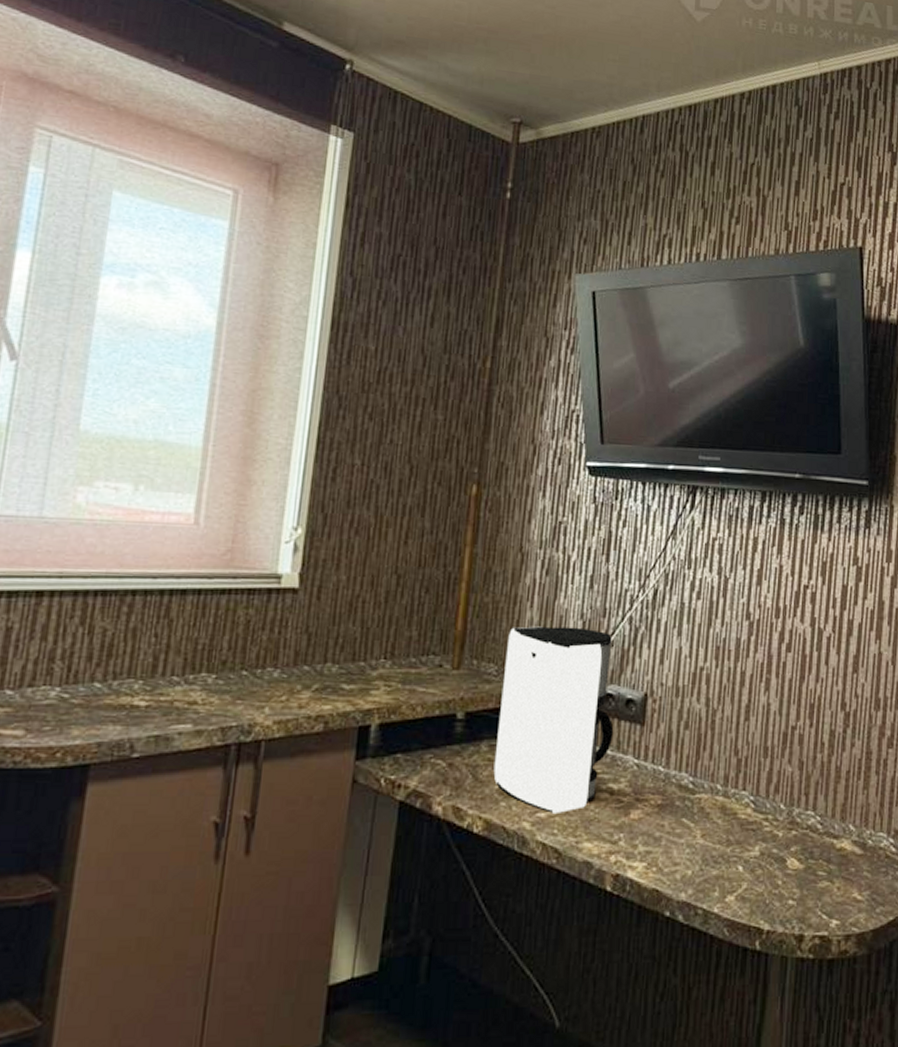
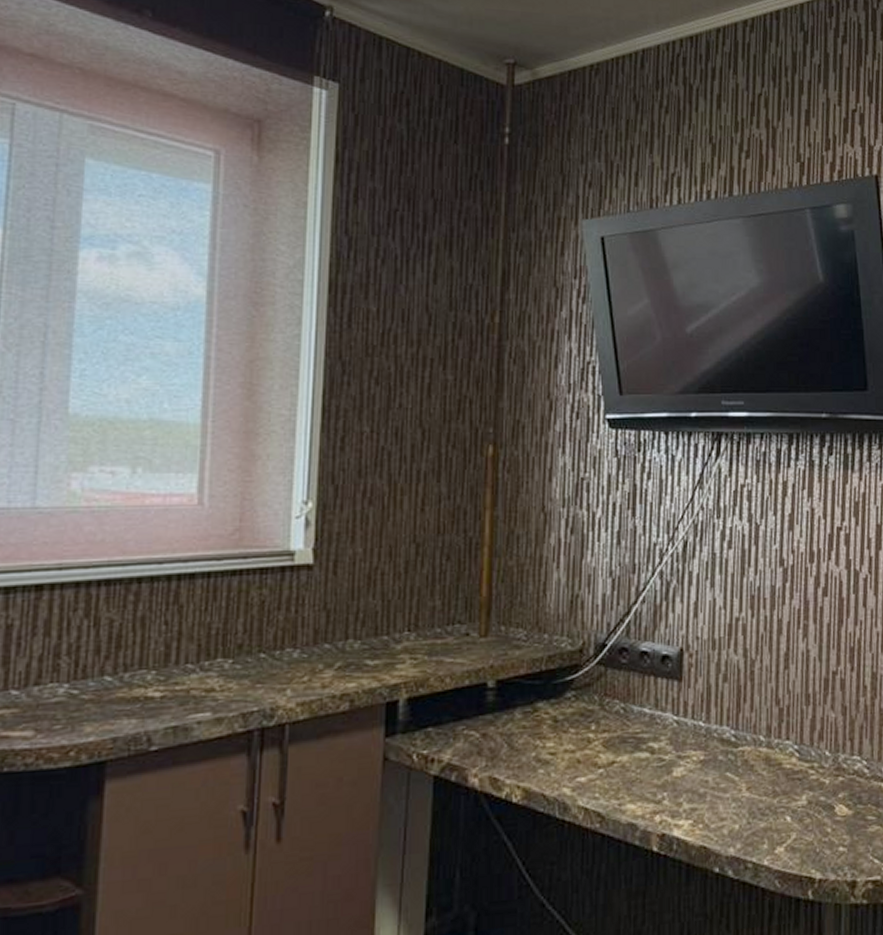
coffee maker: present [493,626,614,813] -> none [529,585,651,777]

